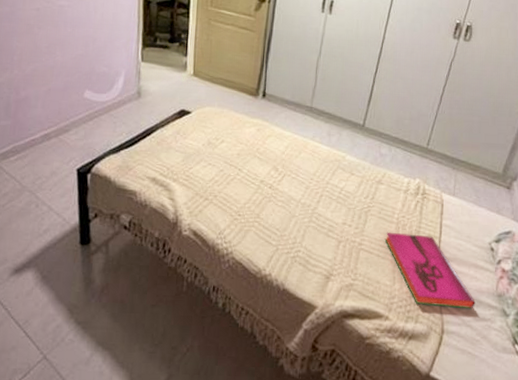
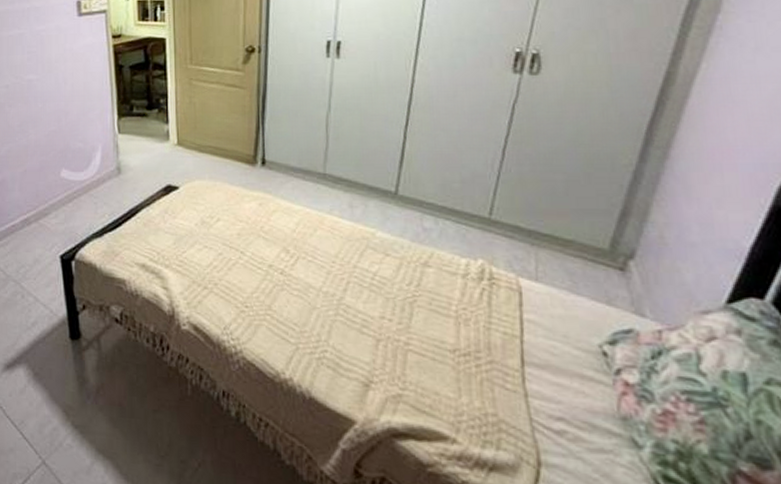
hardback book: present [384,232,475,309] -> none [440,328,586,436]

